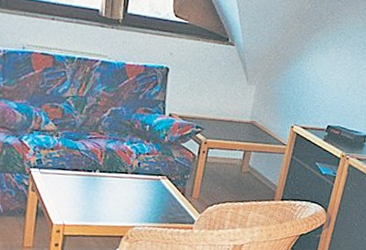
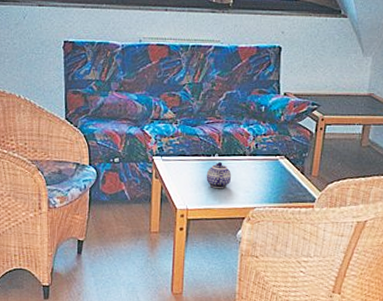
teapot: none [85,178,112,206] -> present [206,162,232,189]

